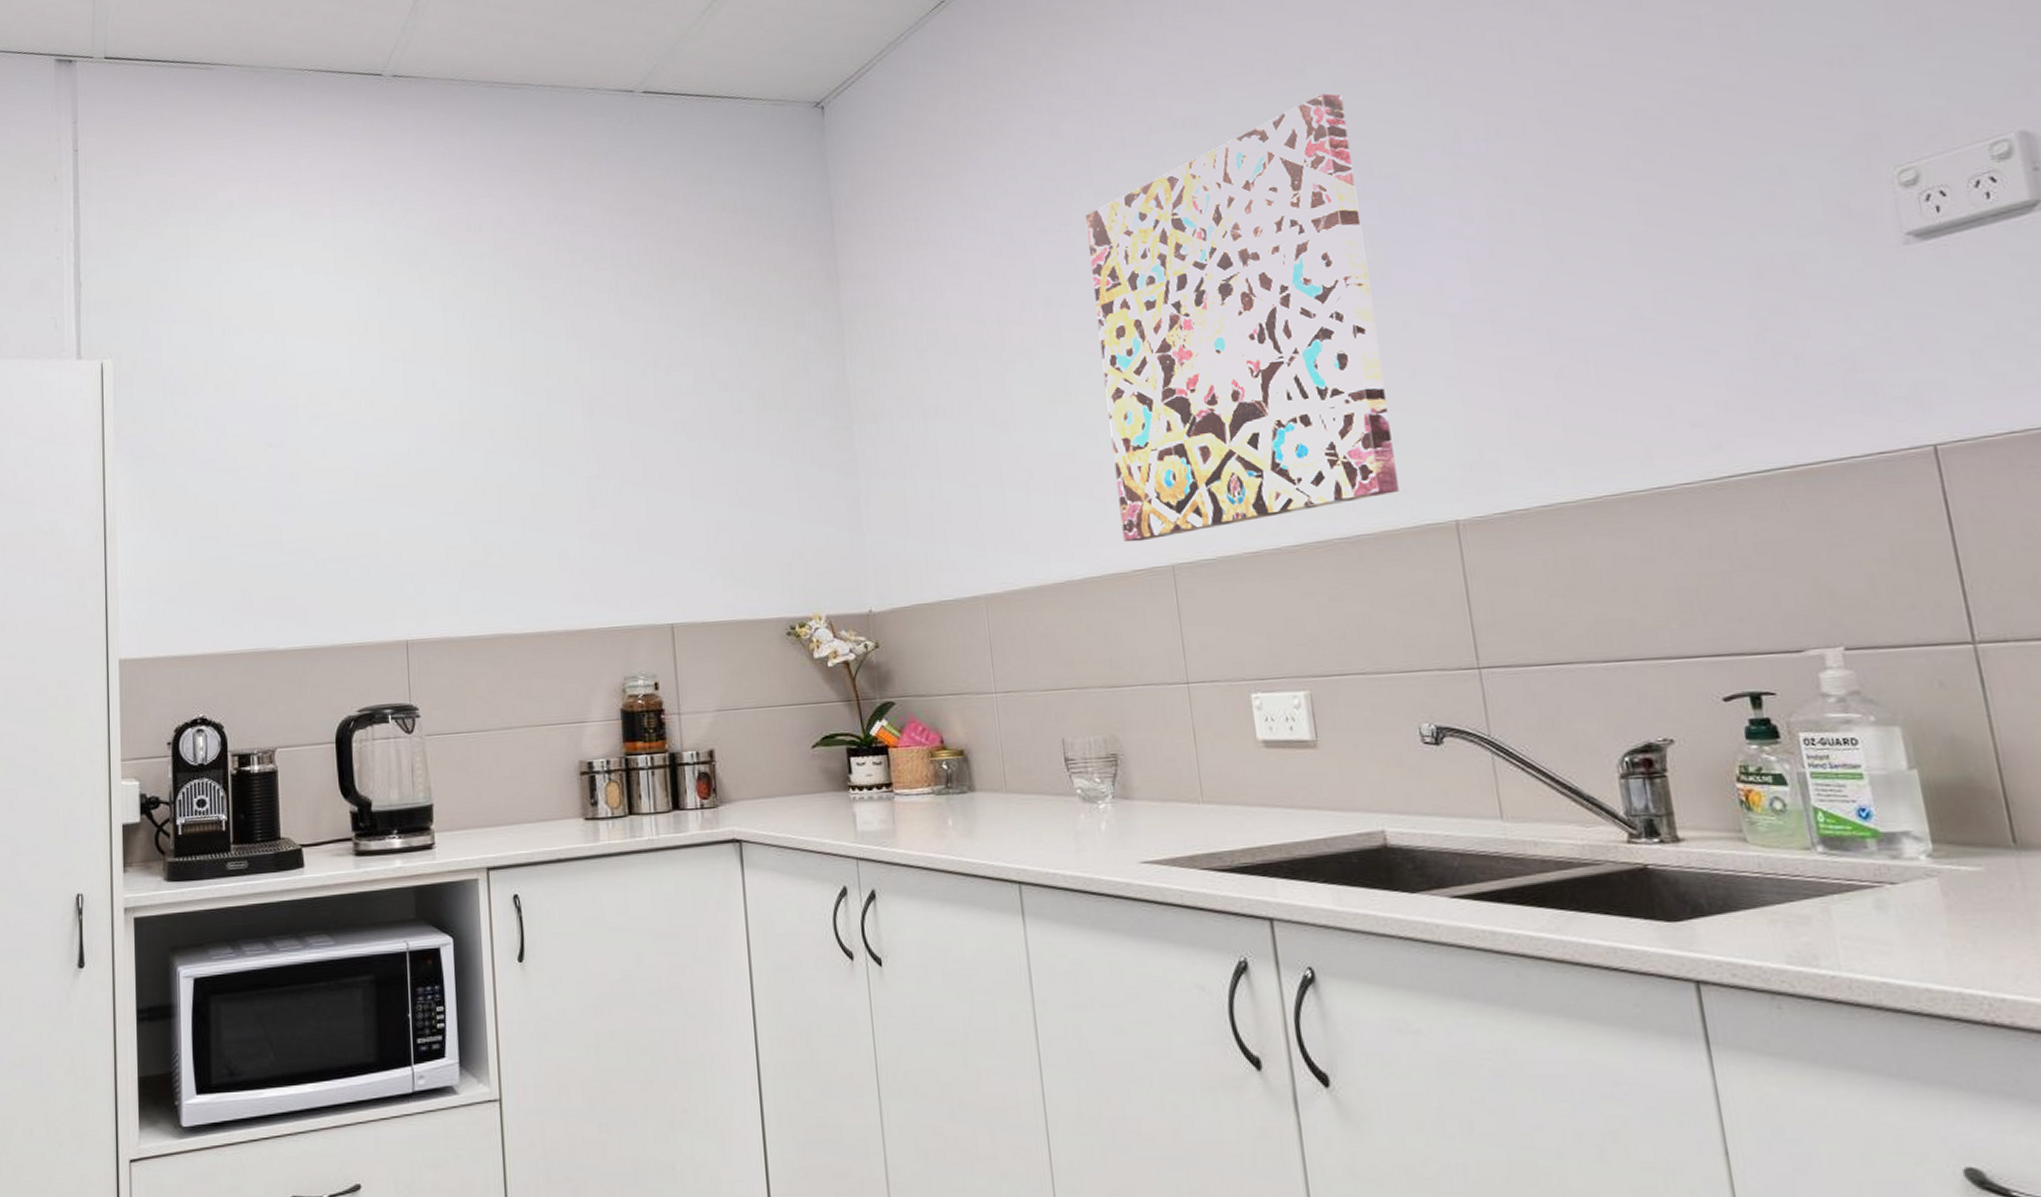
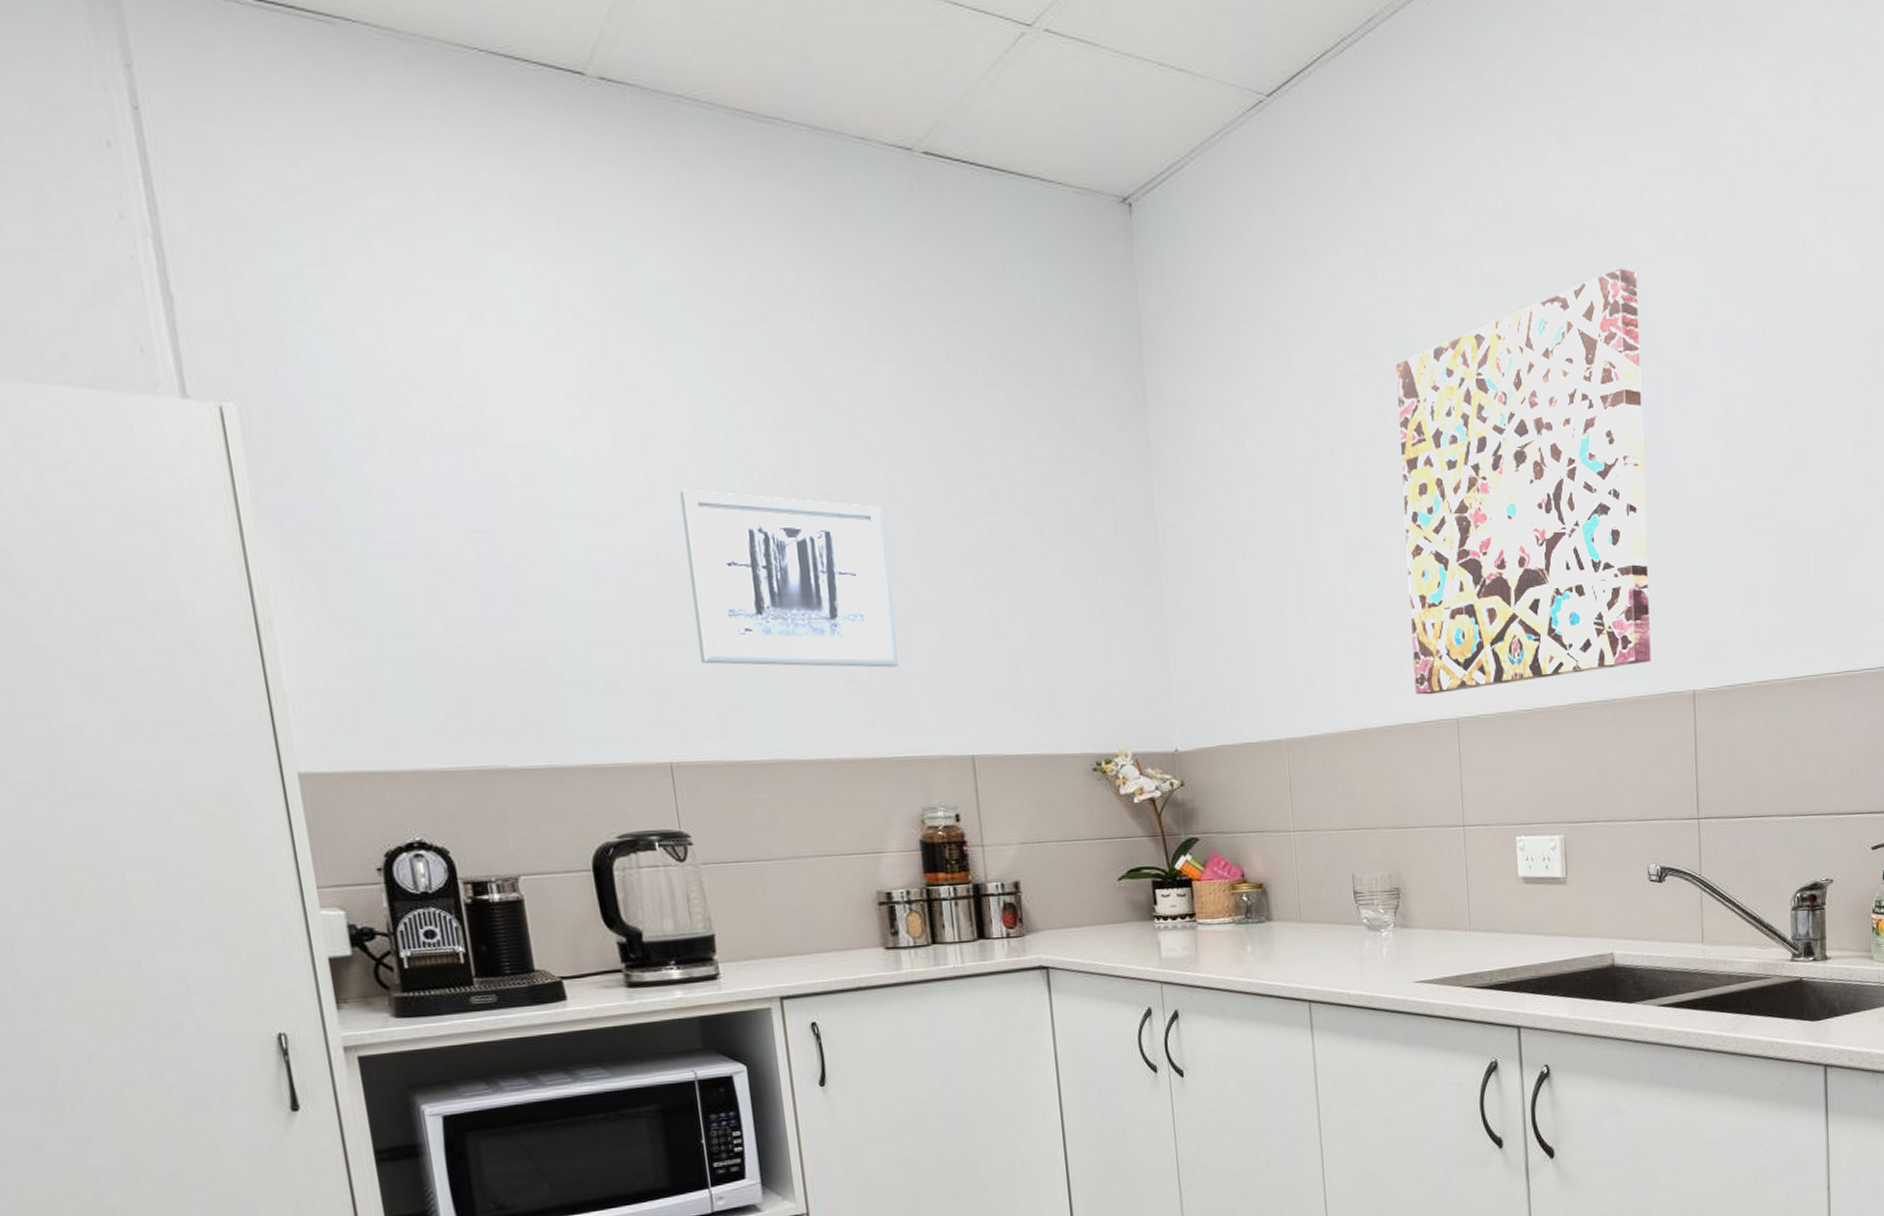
wall art: none [430,395,607,549] -> present [680,489,898,668]

